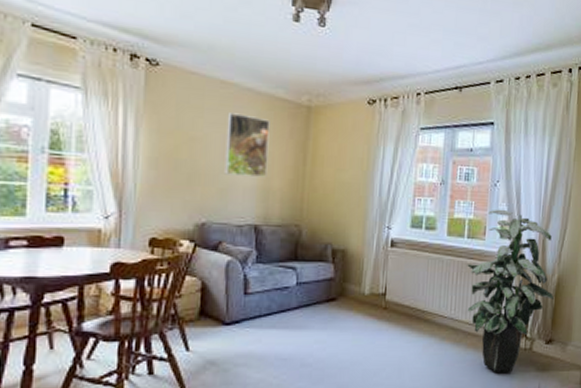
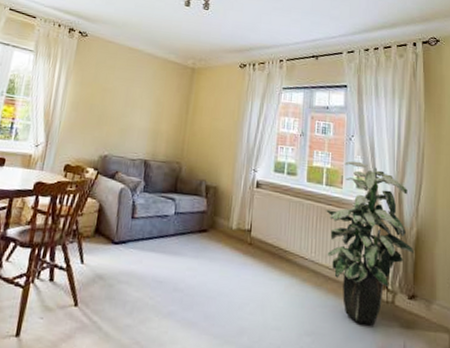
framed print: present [224,112,270,177] -> none [125,71,163,122]

